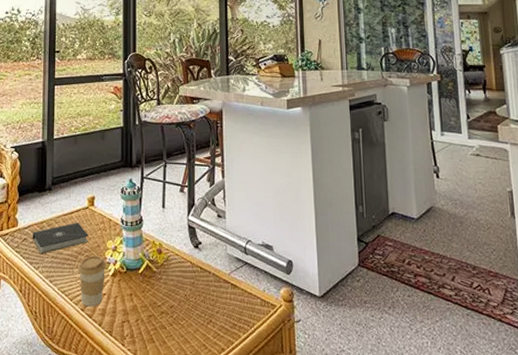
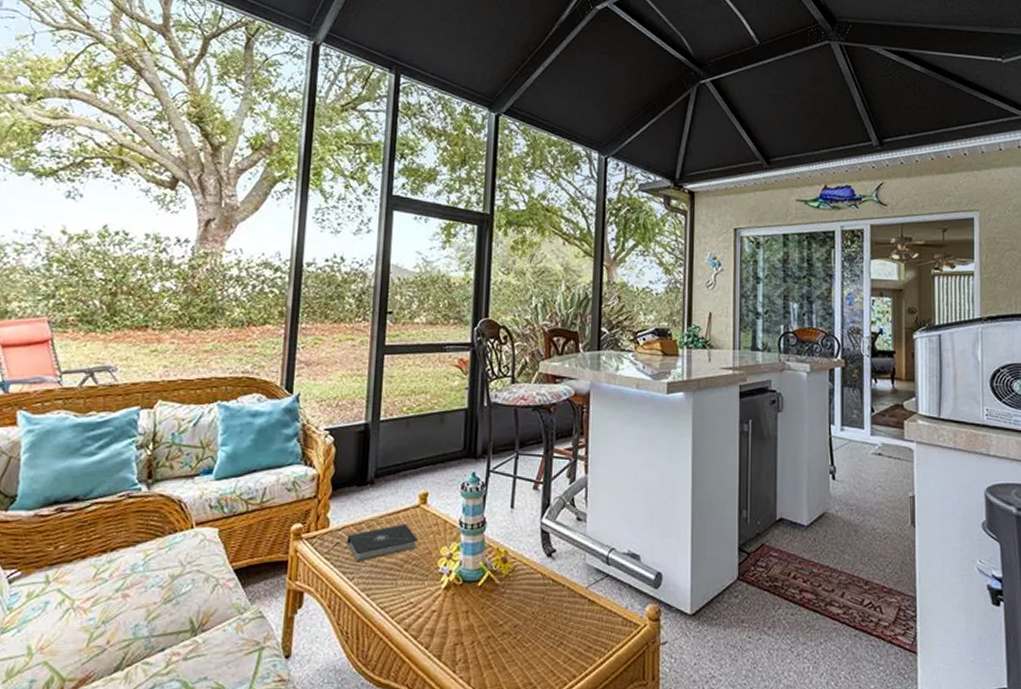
coffee cup: present [79,255,106,307] -> none [404,564,438,627]

